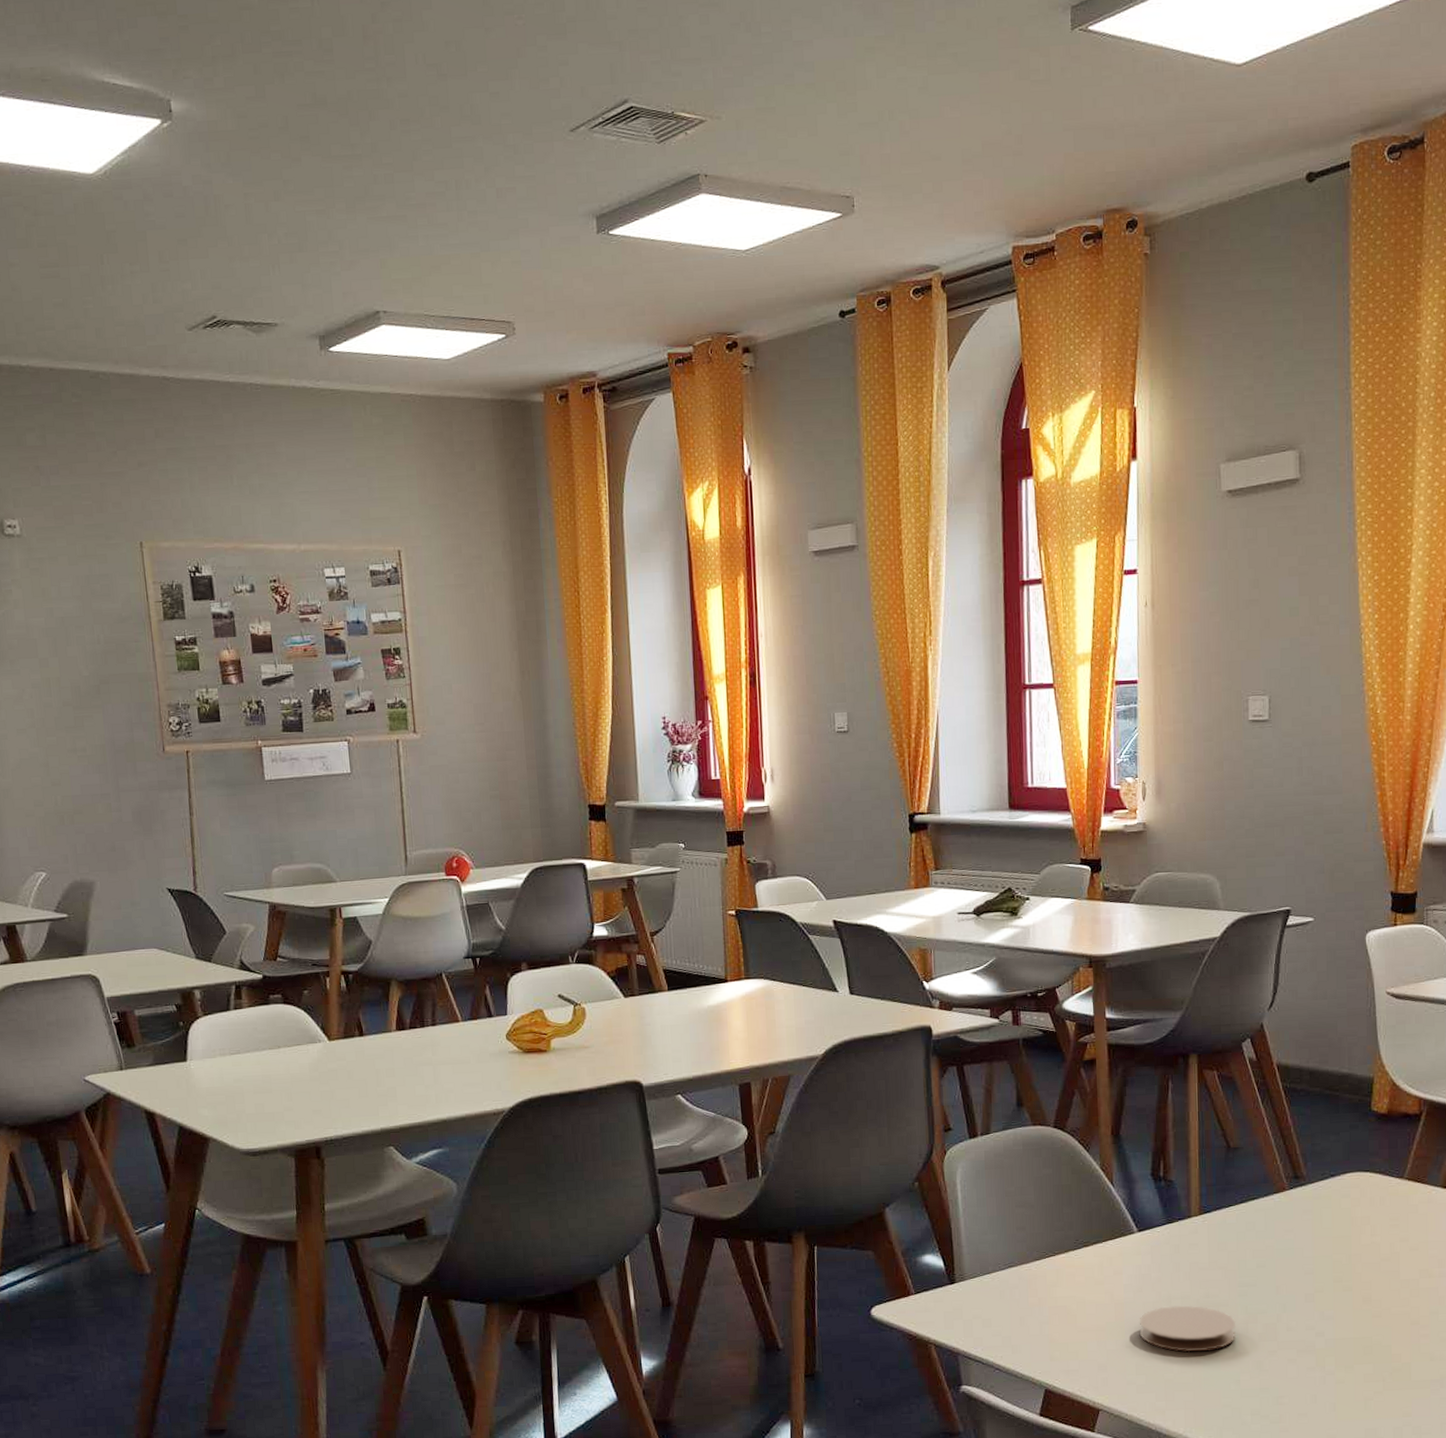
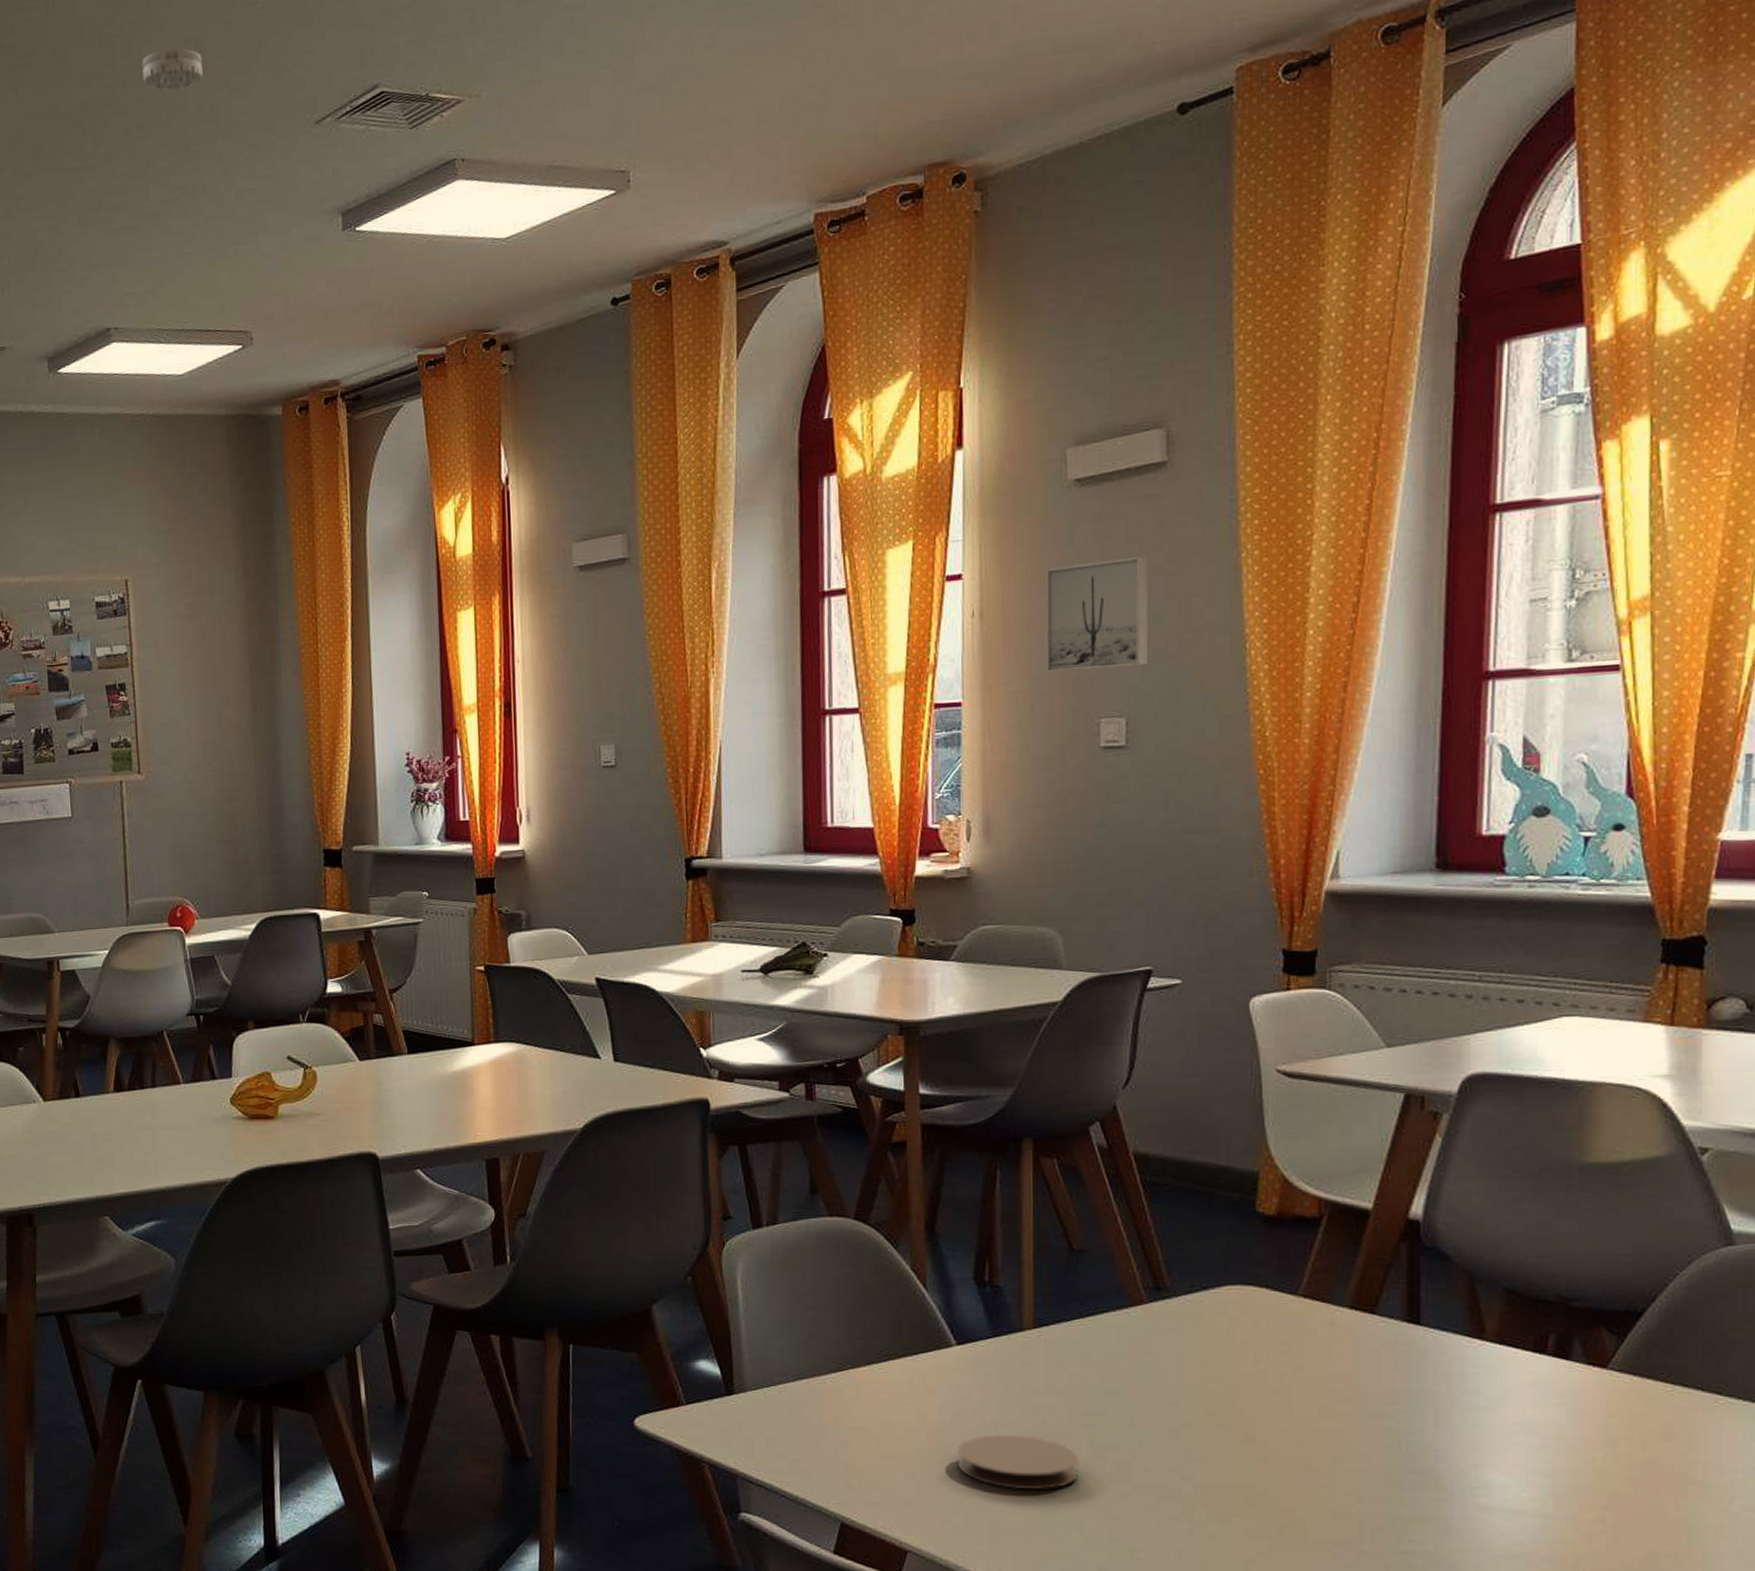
smoke detector: none [405,48,464,89] -> present [142,47,203,91]
wall art: none [1204,558,1286,657] -> present [1045,555,1149,673]

